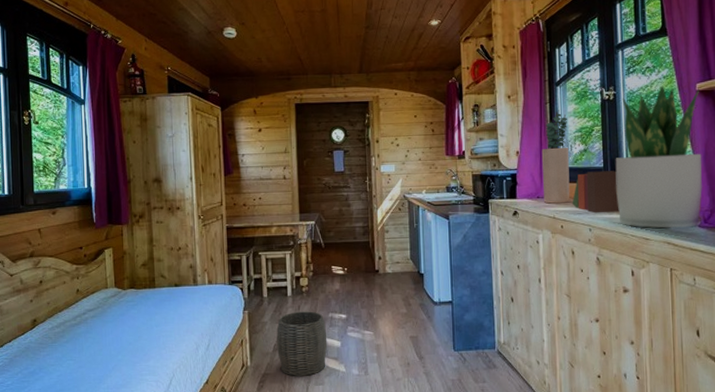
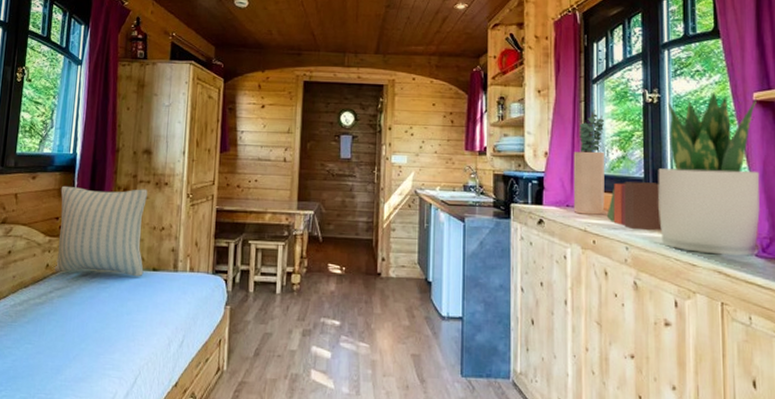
pillow: none [81,214,167,296] -> present [54,185,148,277]
woven basket: present [276,311,328,377] -> none [258,312,317,390]

